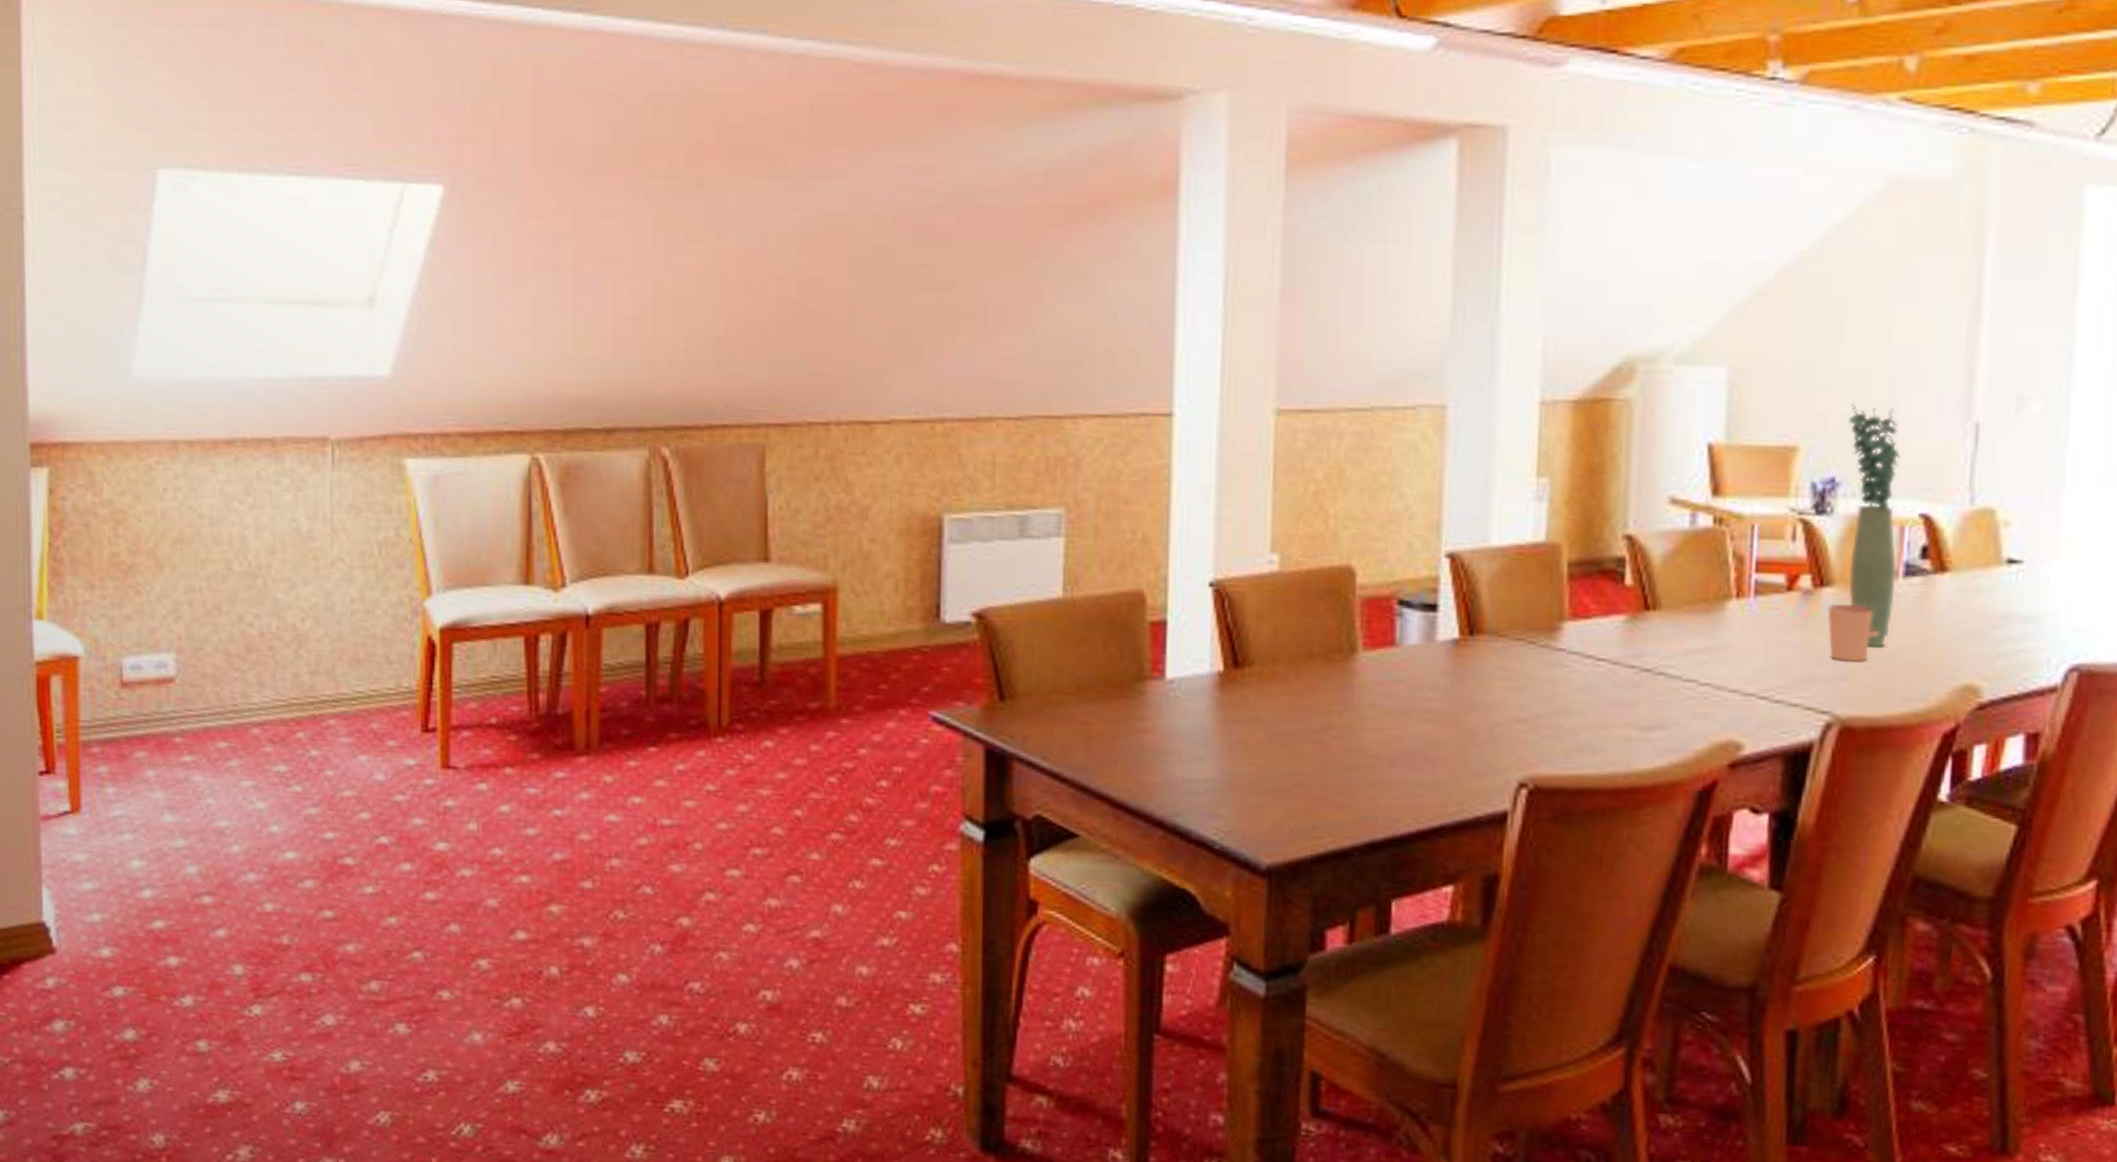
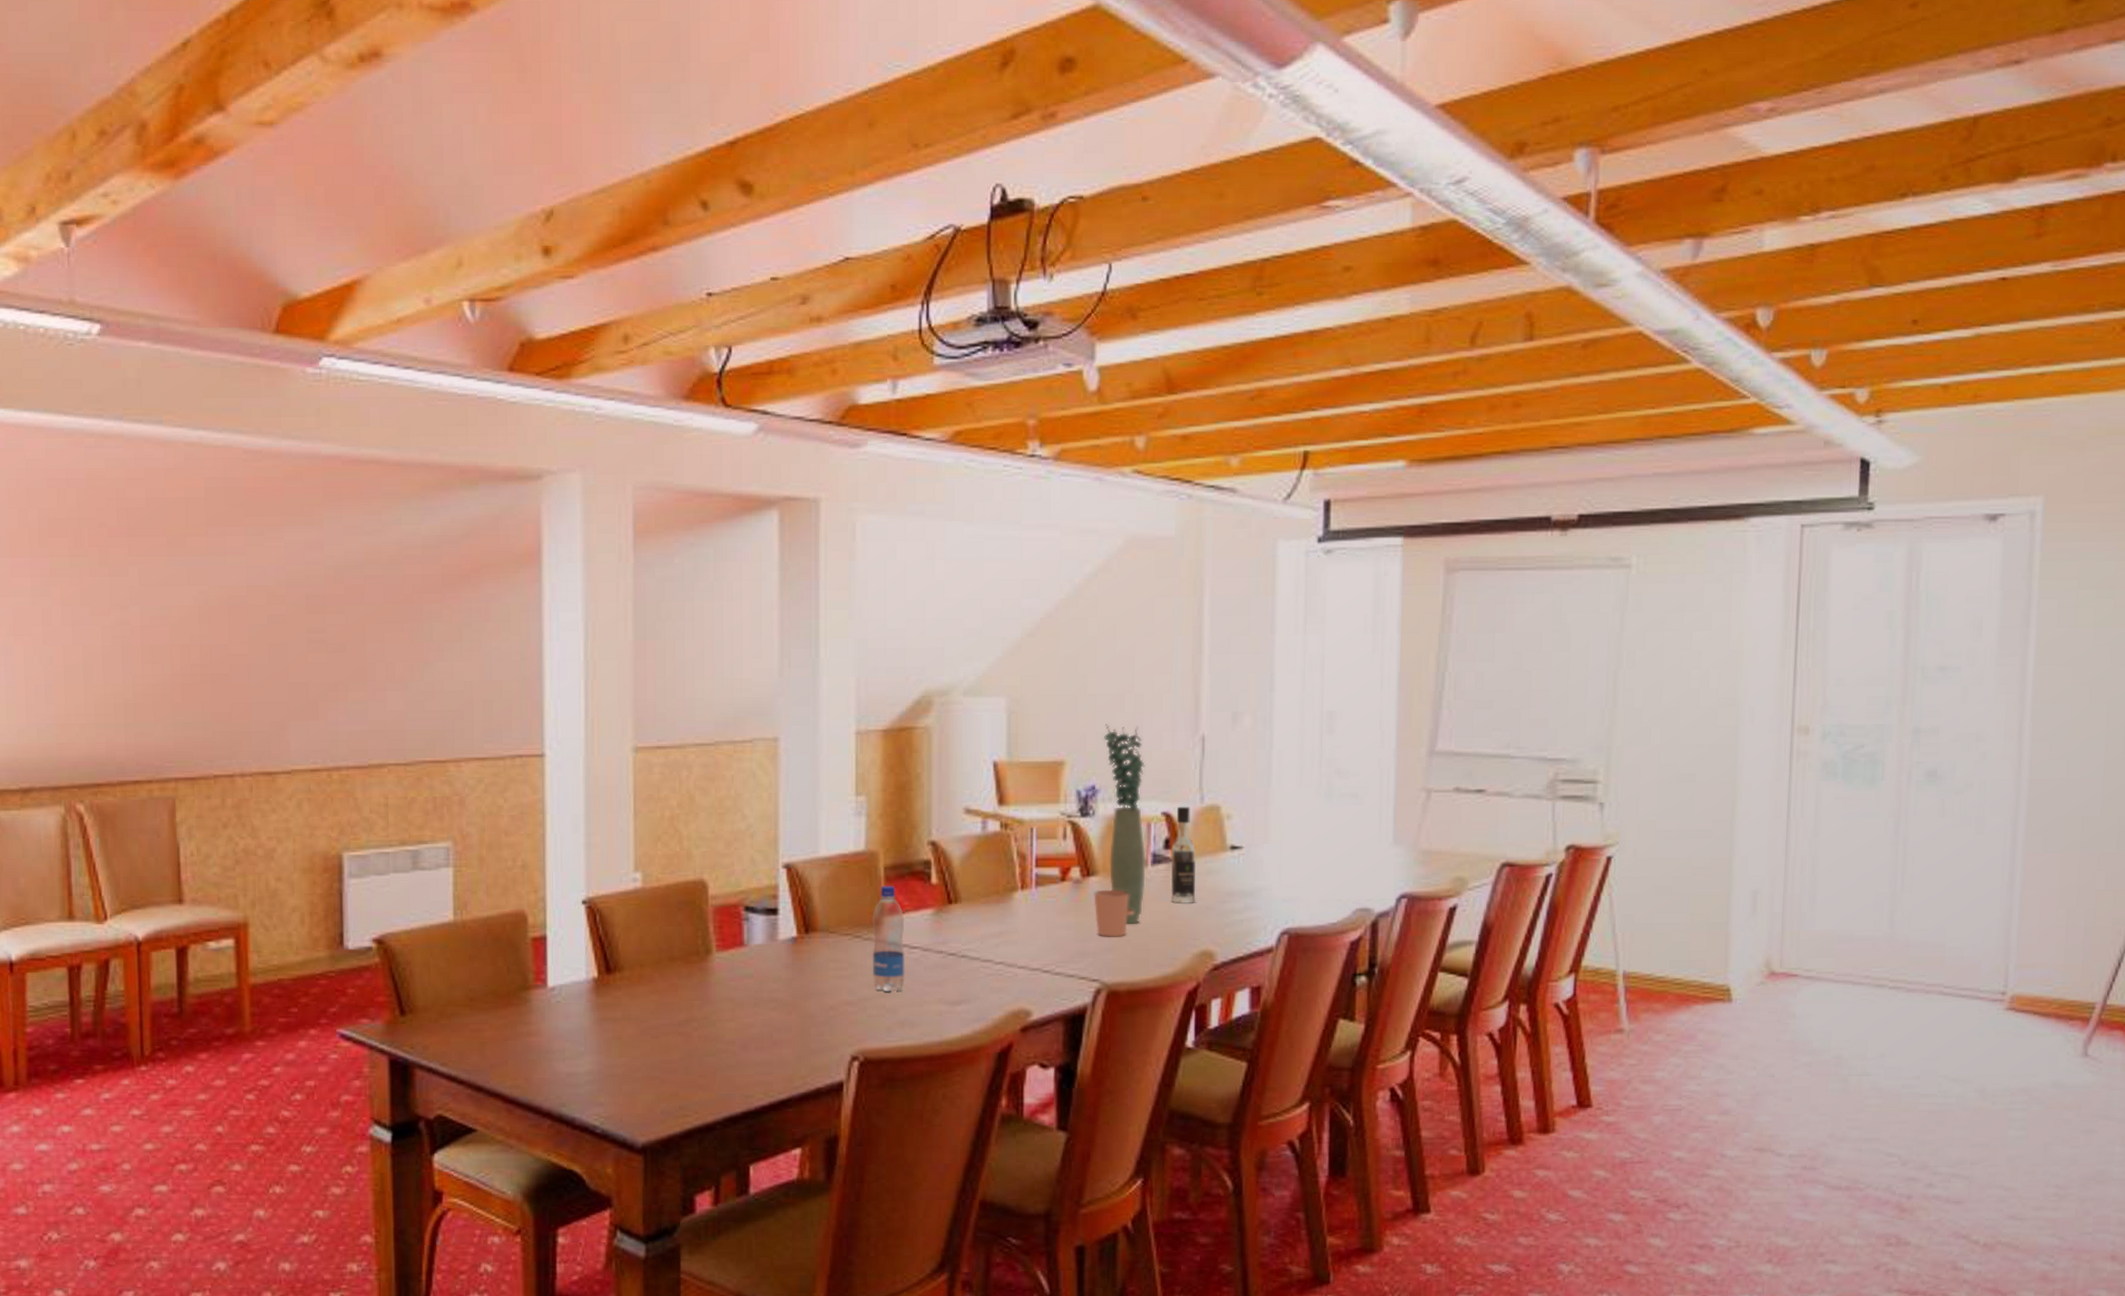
bottle: none [1548,585,1590,711] -> present [872,886,905,993]
bottle: none [1926,507,1962,627] -> present [1170,806,1197,905]

